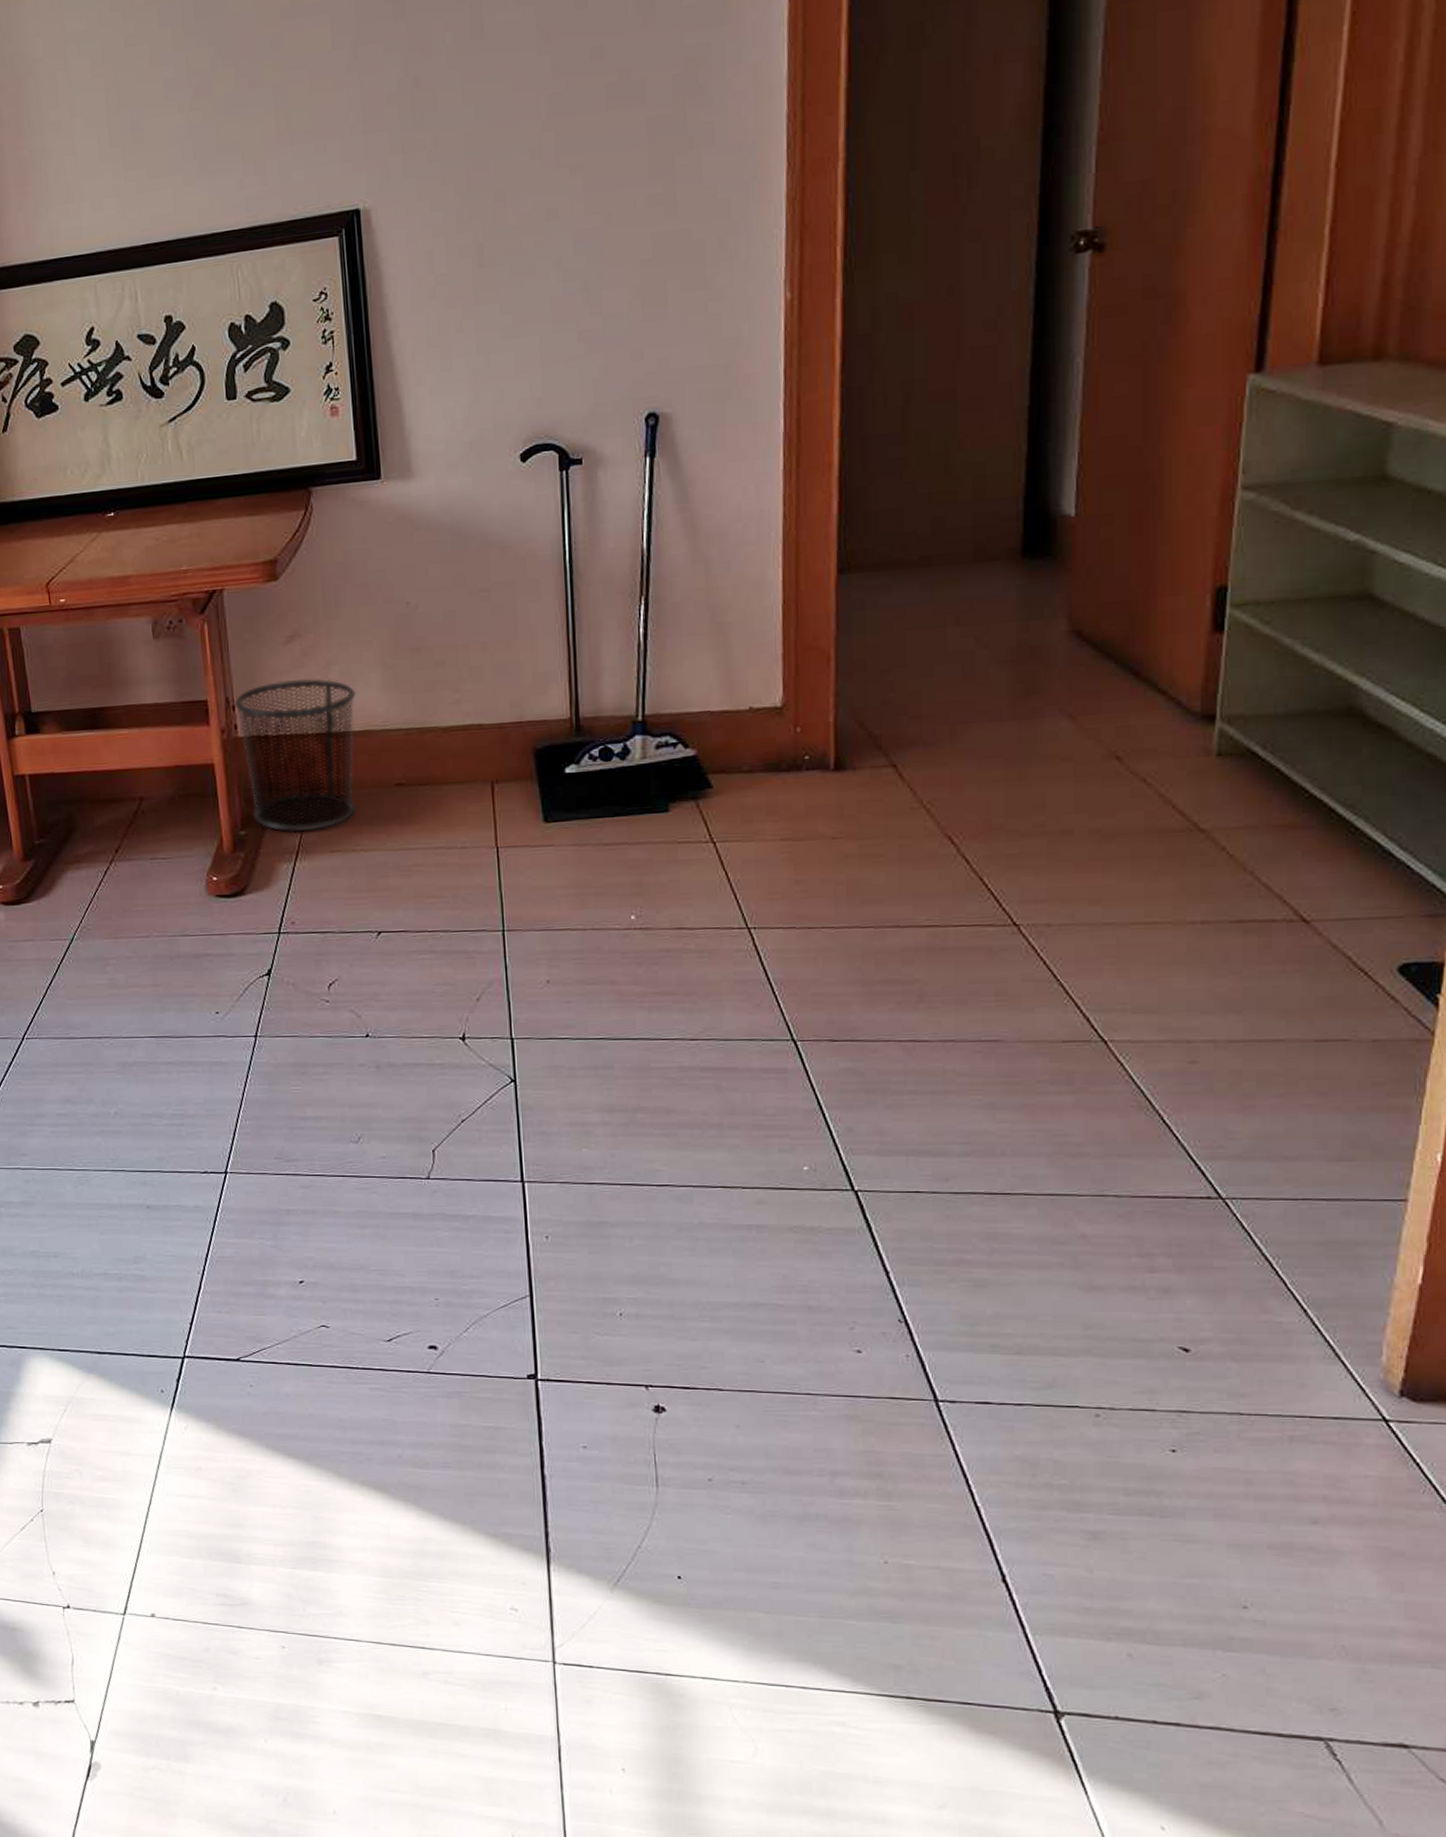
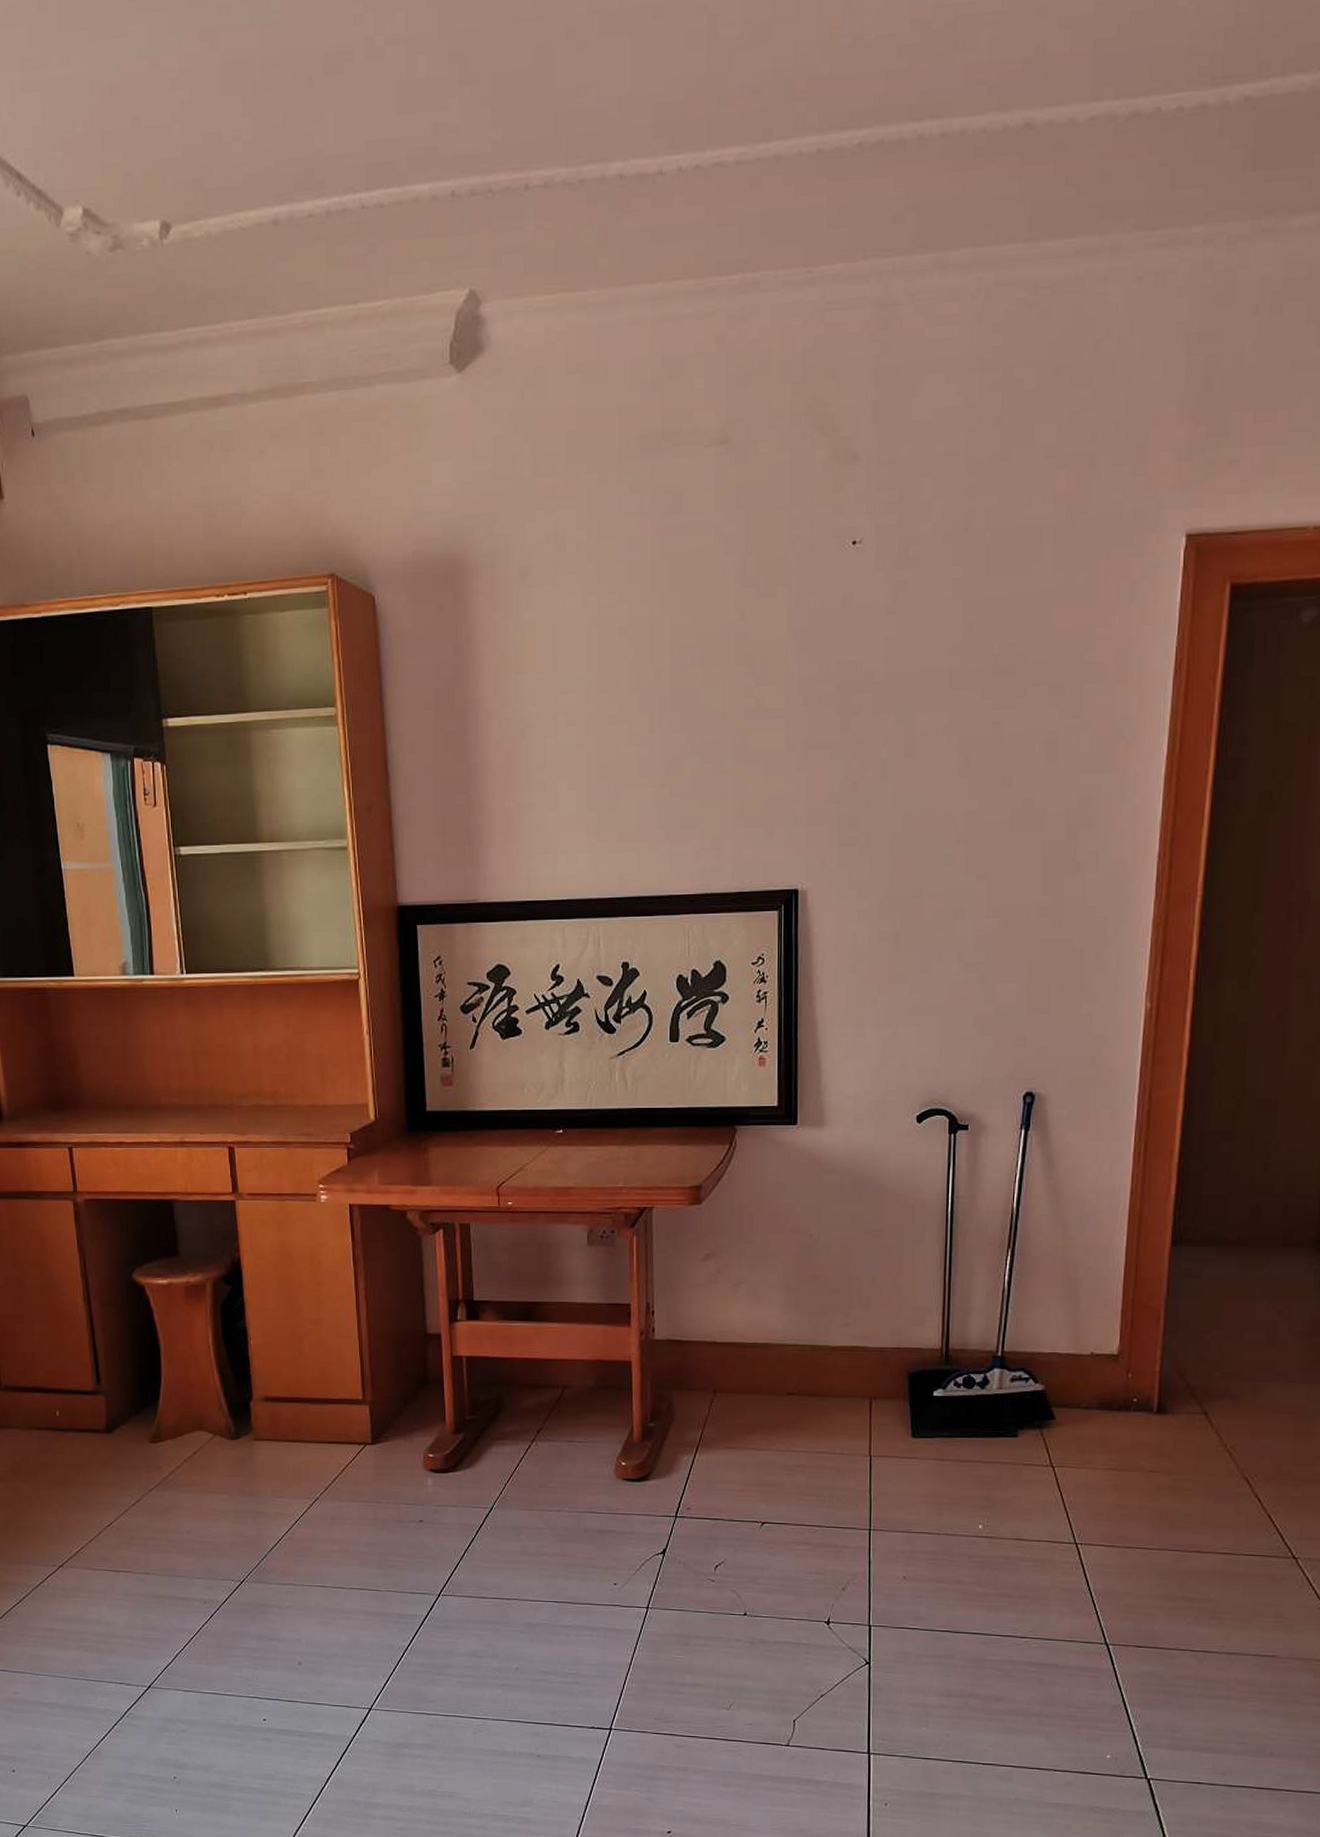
waste bin: present [233,678,357,832] -> none [653,1292,761,1428]

